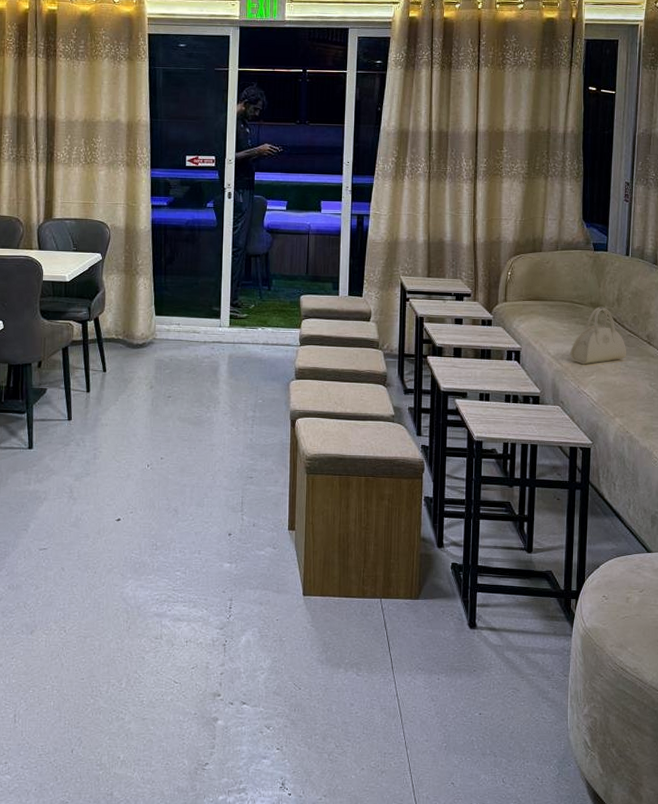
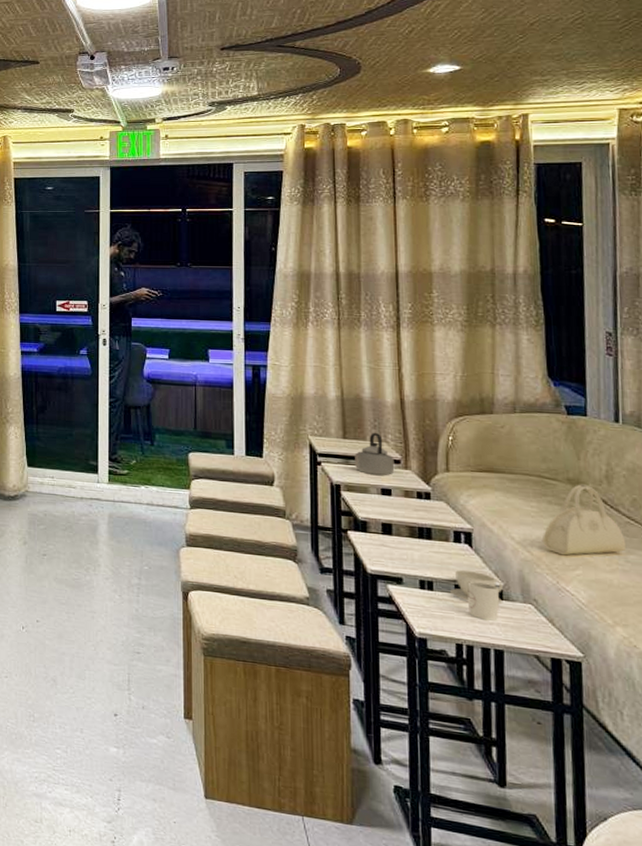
teapot: none [436,270,466,308] -> present [355,432,395,476]
teacup: none [502,382,540,408] -> present [450,569,503,604]
mug: none [514,390,537,422] -> present [468,581,500,621]

